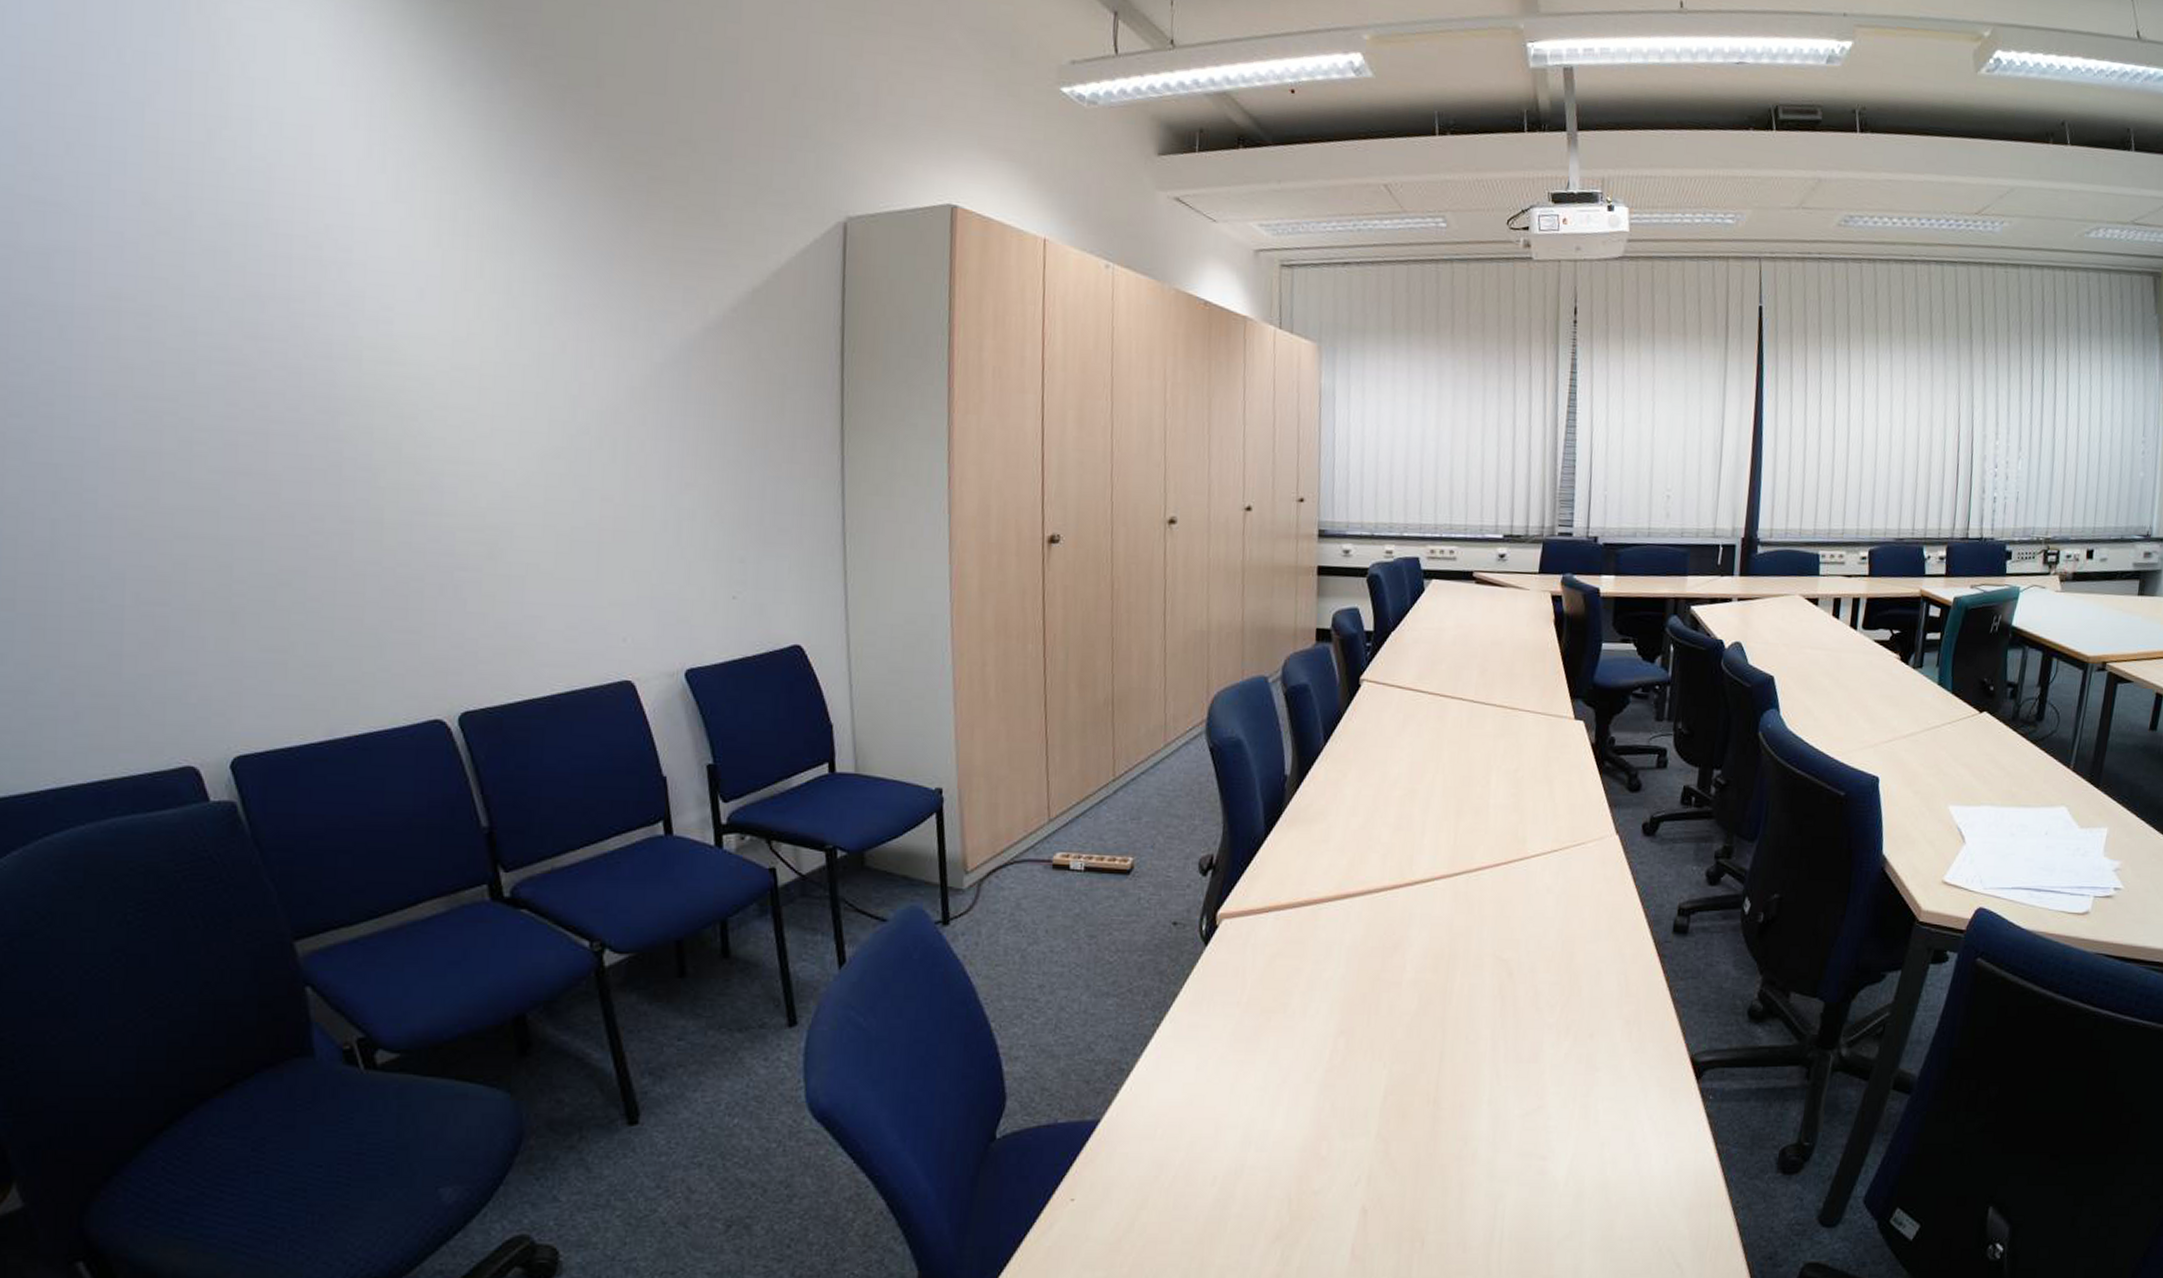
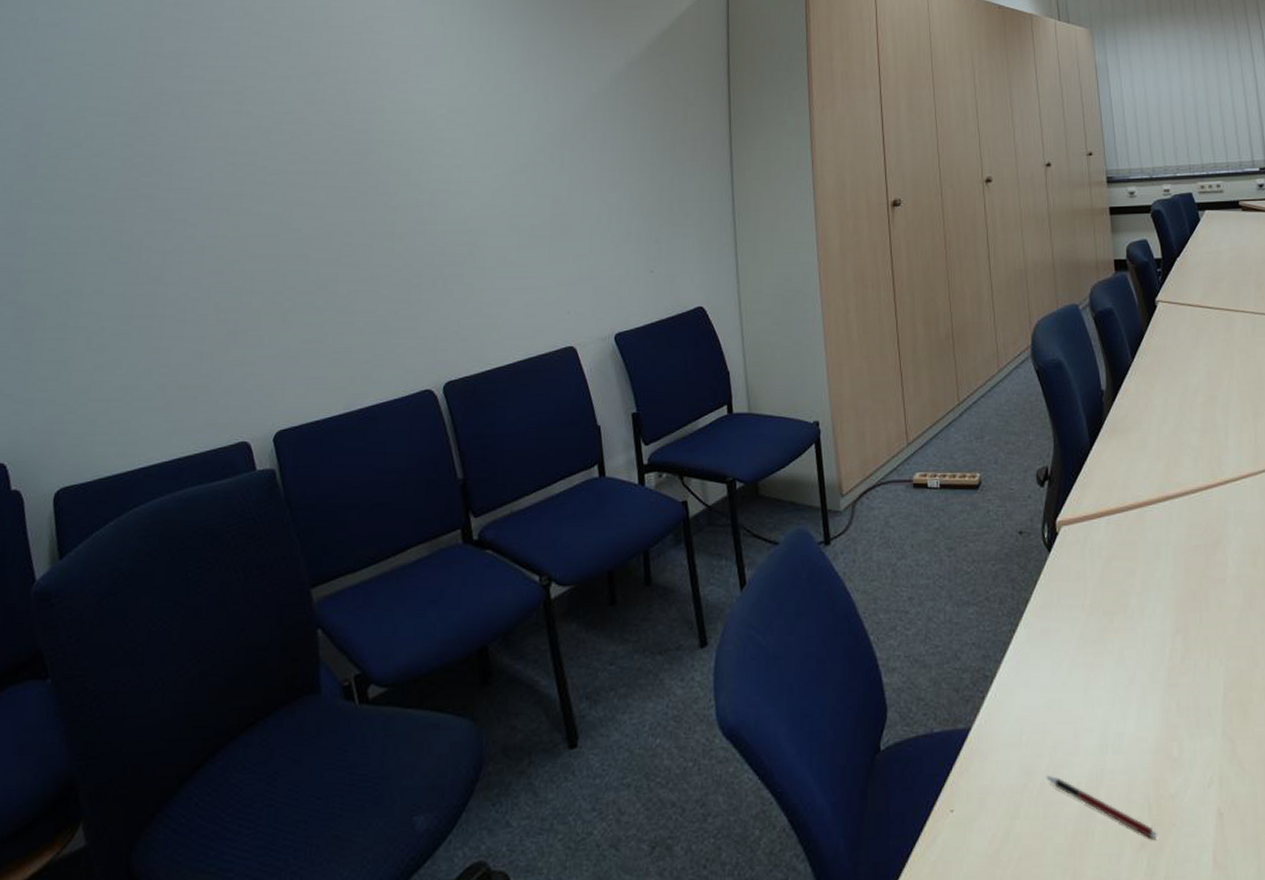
pen: none [1180,1168,1296,1232] -> present [1046,775,1158,839]

